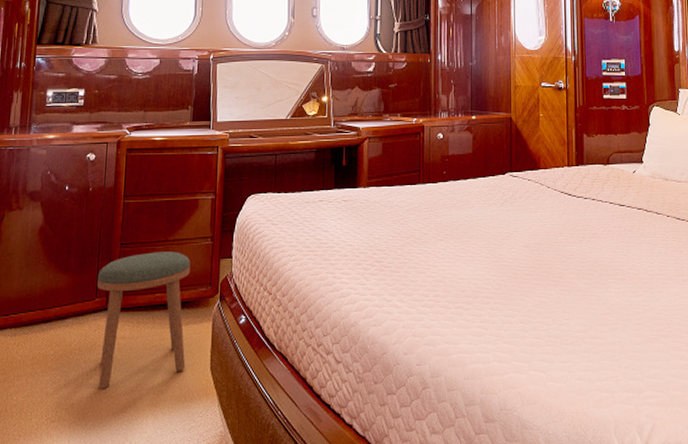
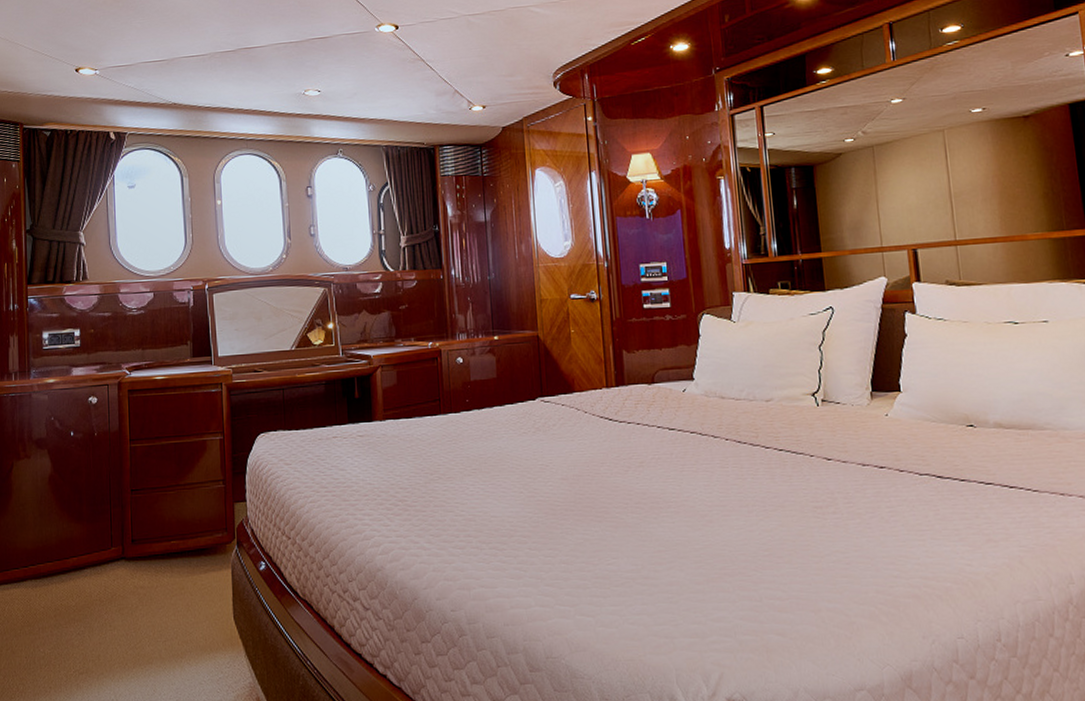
stool: present [97,252,191,389] -> none [111,496,208,640]

